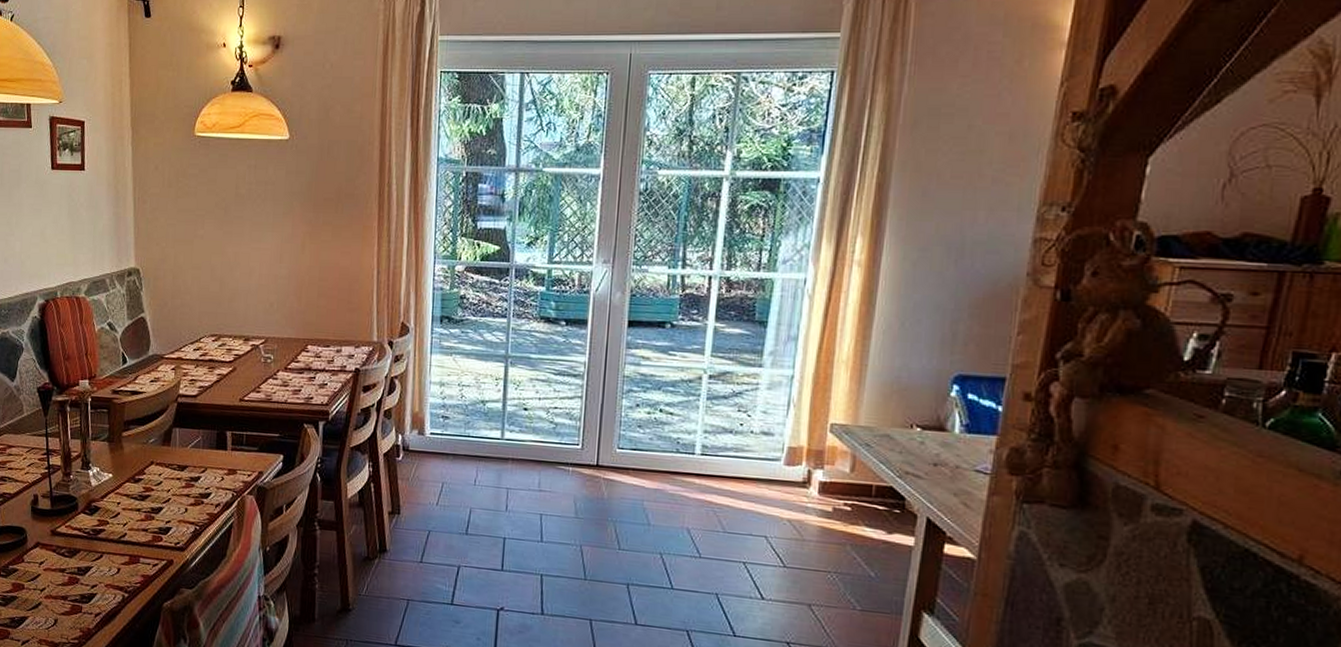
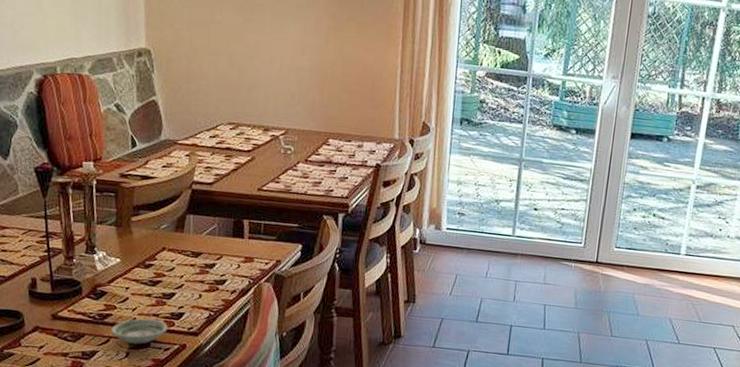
saucer: none [104,533,156,560] -> present [111,318,168,344]

